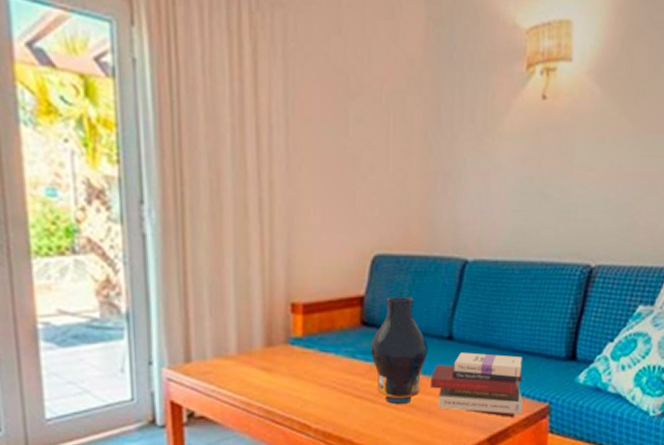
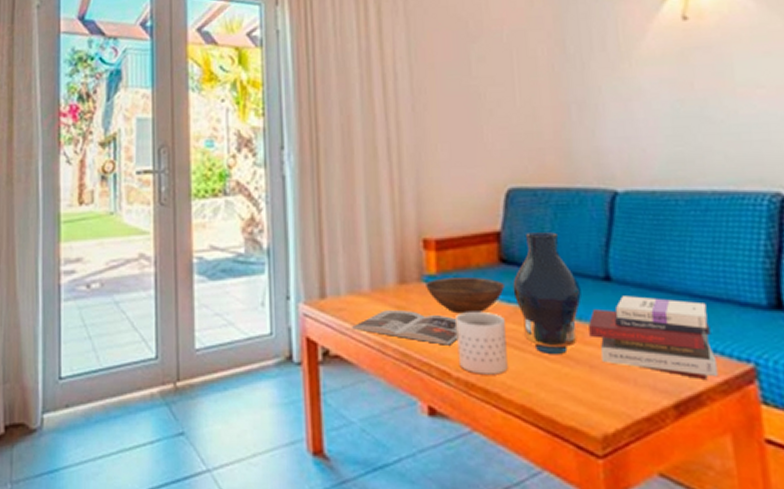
magazine: none [216,371,319,402] -> present [351,310,459,345]
bowl: none [292,339,363,373] -> present [426,278,504,314]
mug: none [318,370,361,425] -> present [455,312,508,375]

